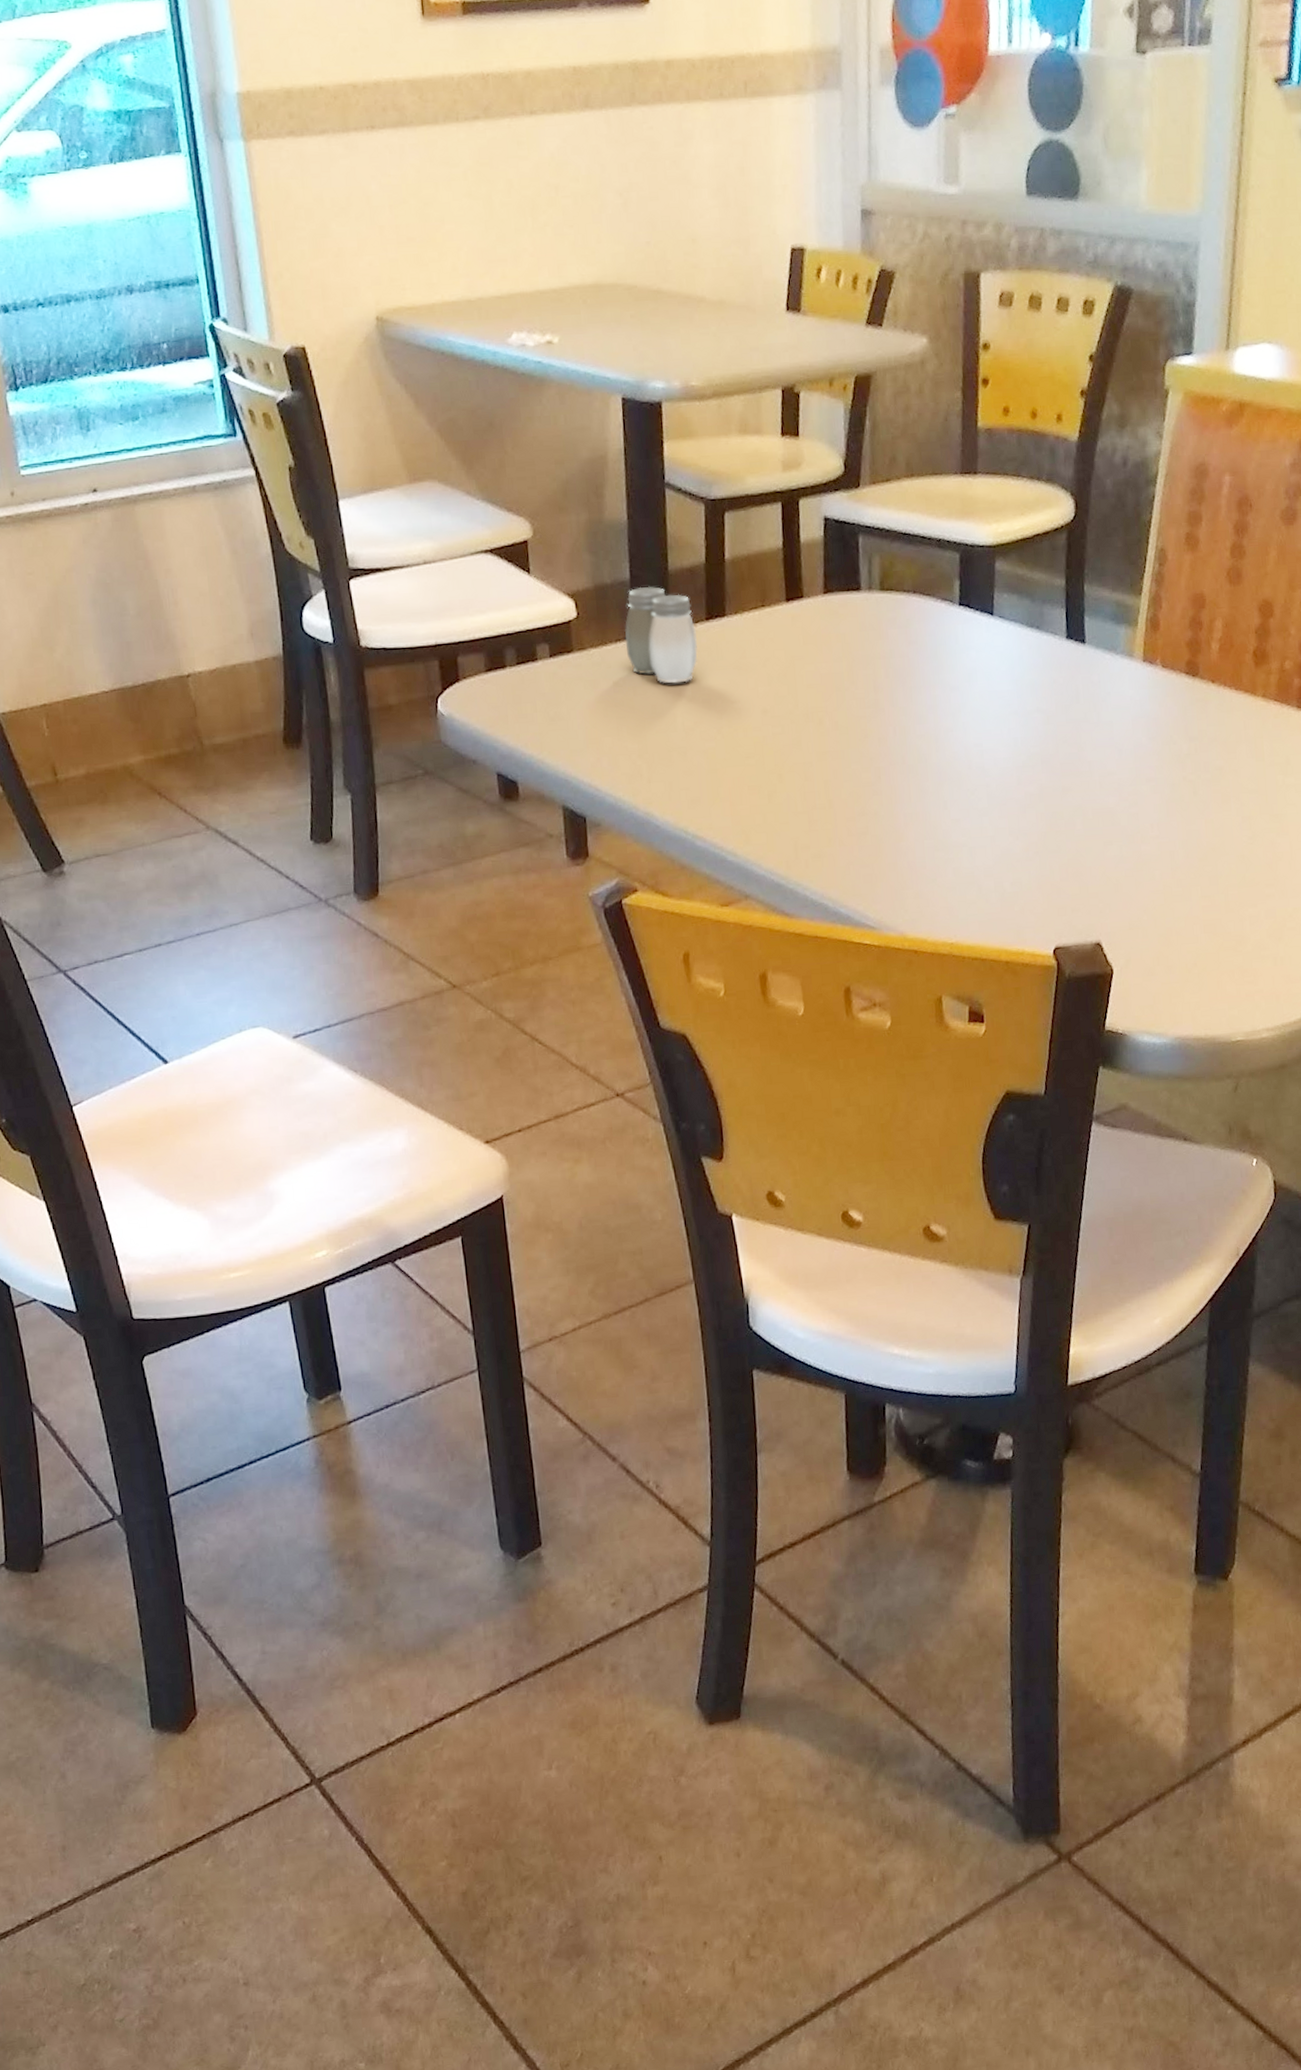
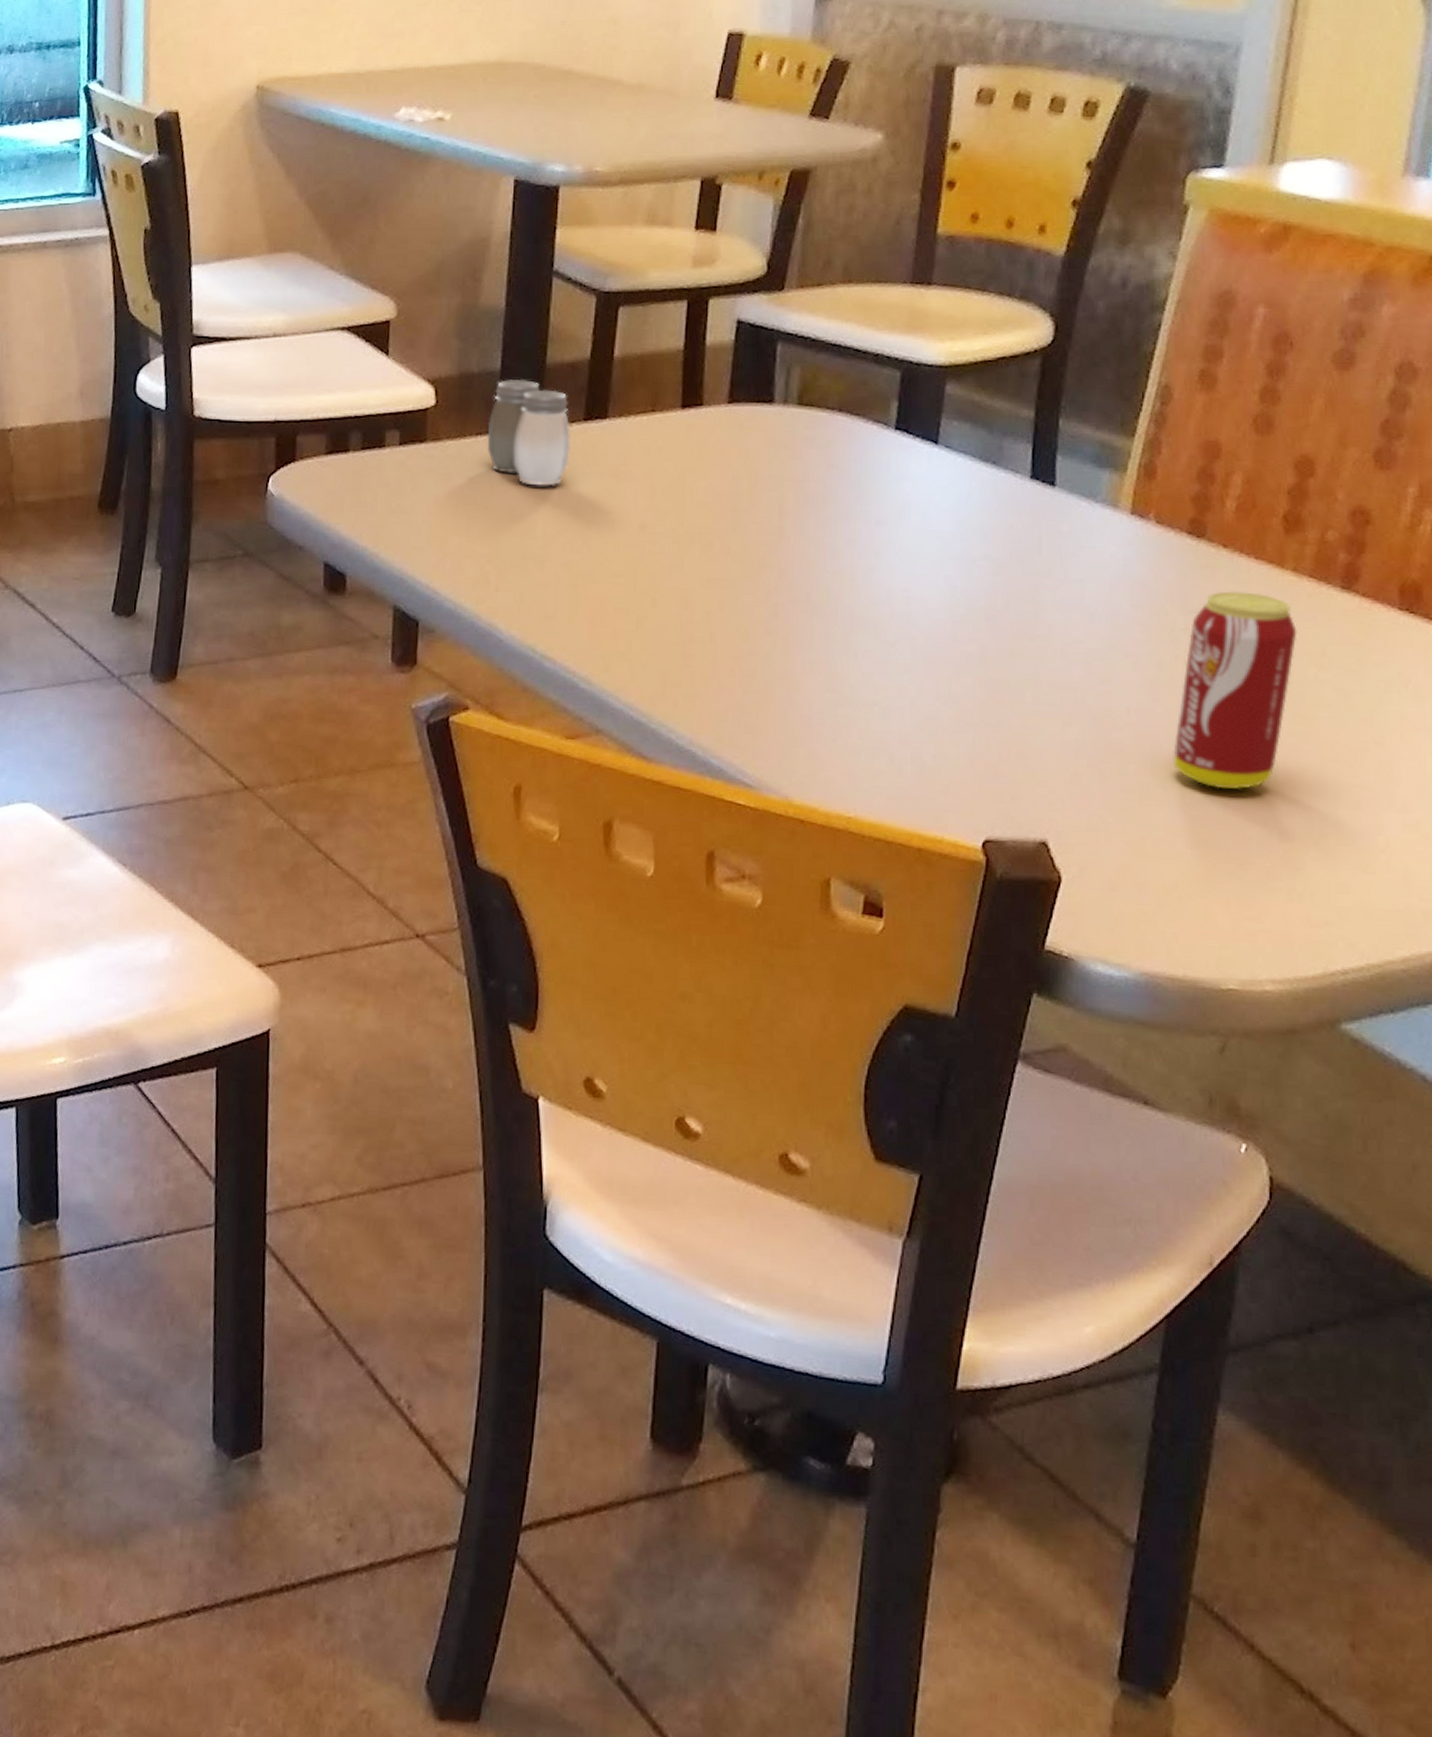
beverage can: none [1186,718,1269,883] -> present [1173,591,1297,790]

